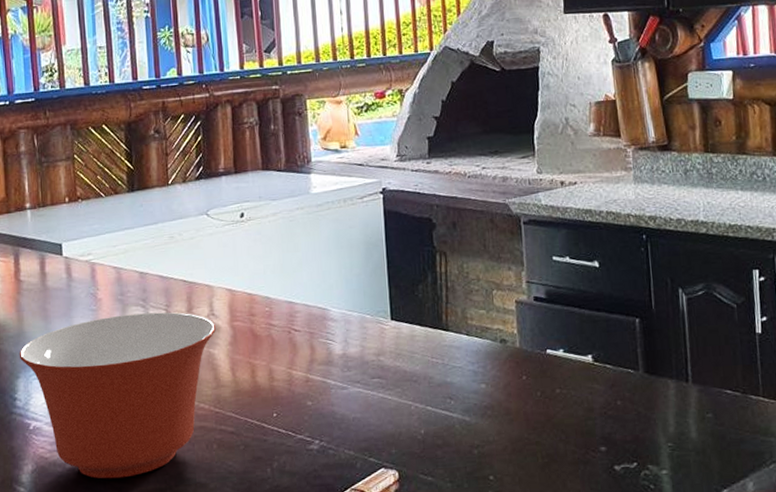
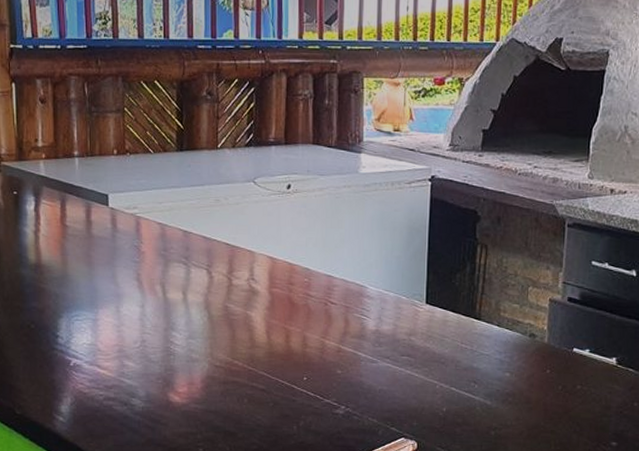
mixing bowl: present [19,312,216,479] -> none [62,269,254,419]

